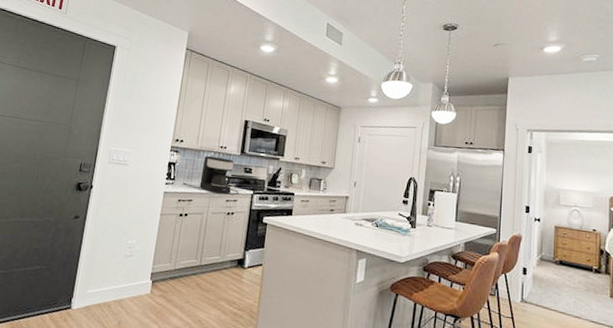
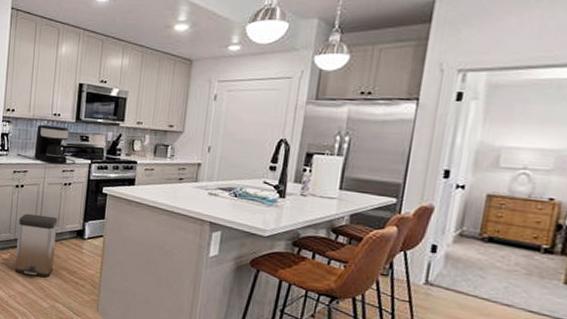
pedal bin: none [173,242,220,310] -> present [14,213,58,278]

